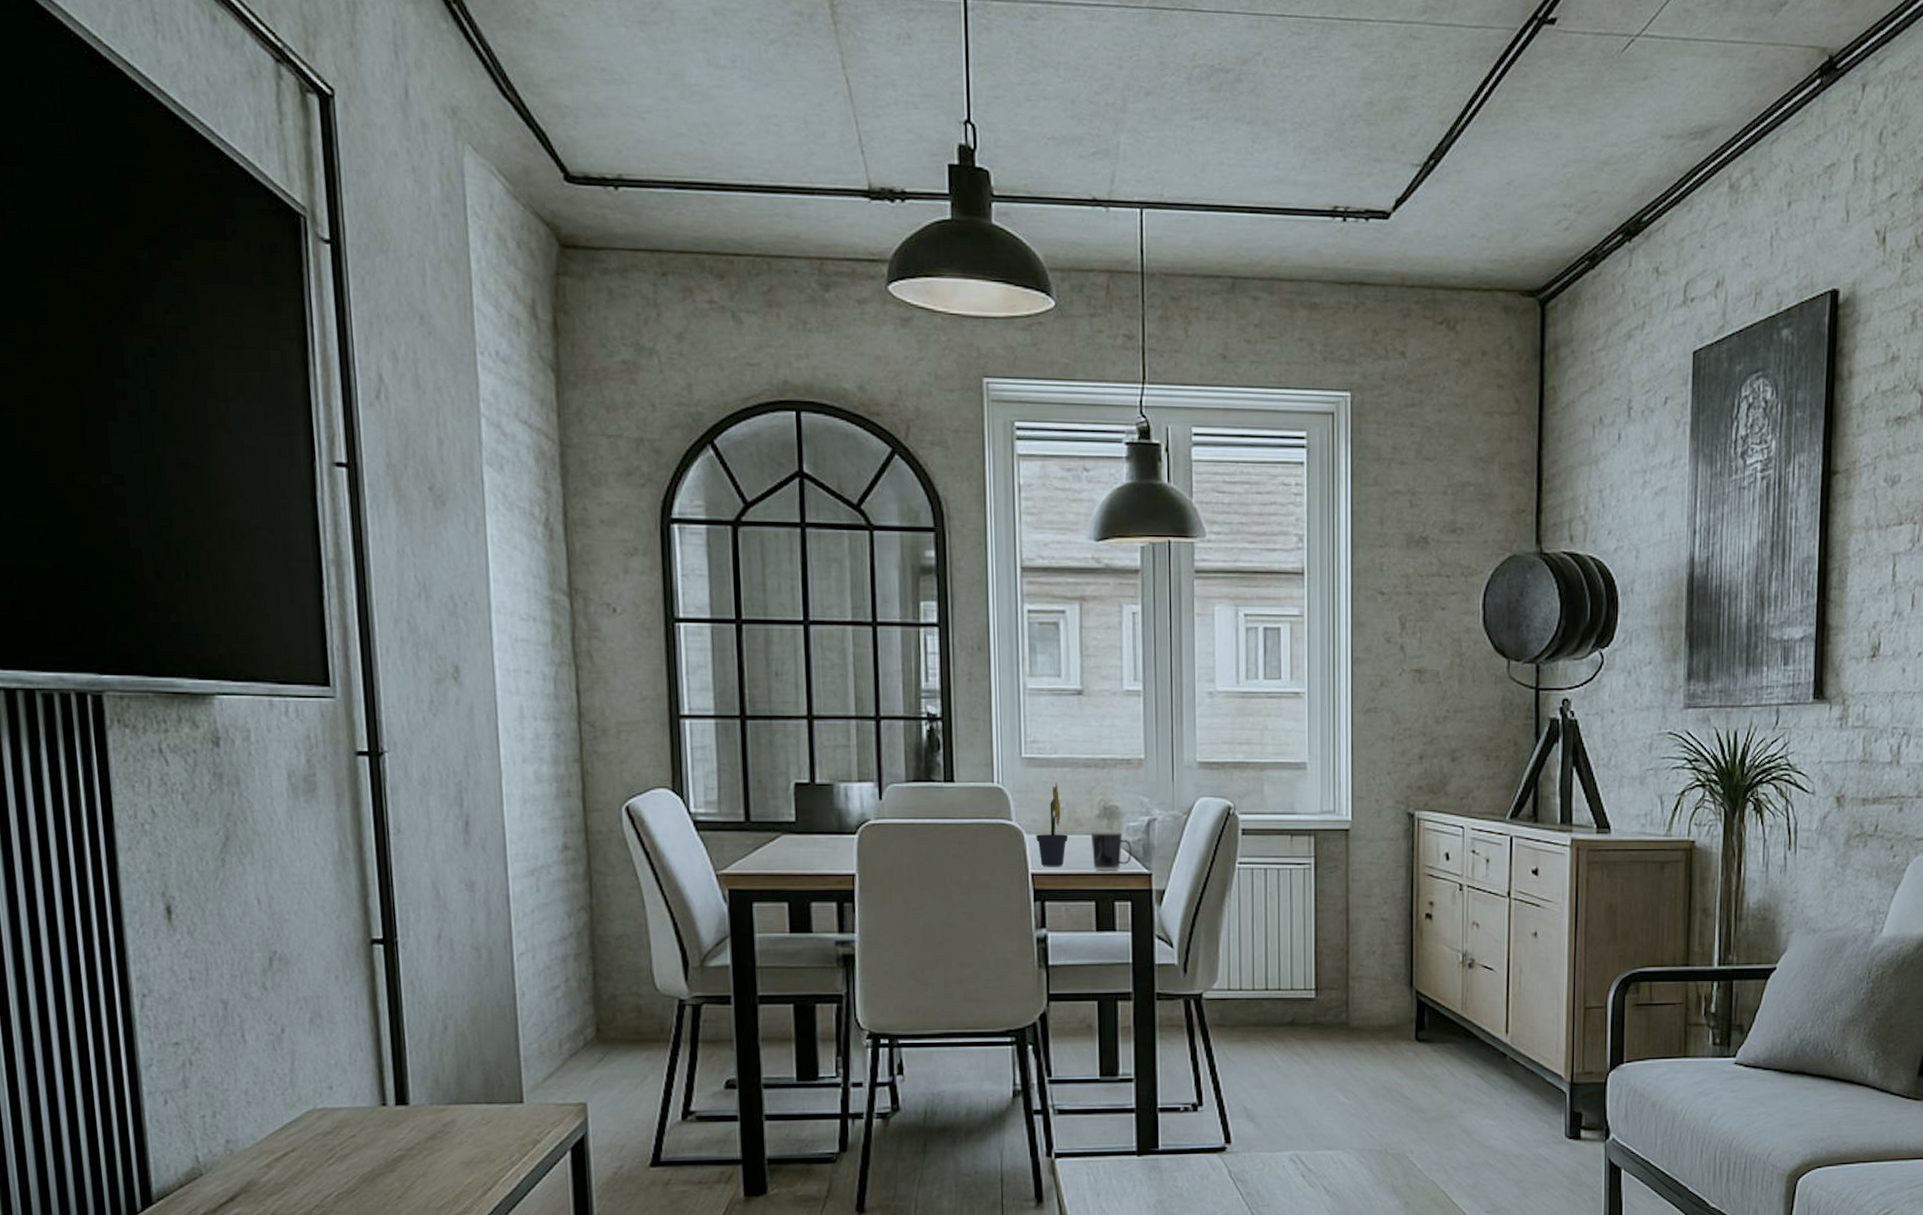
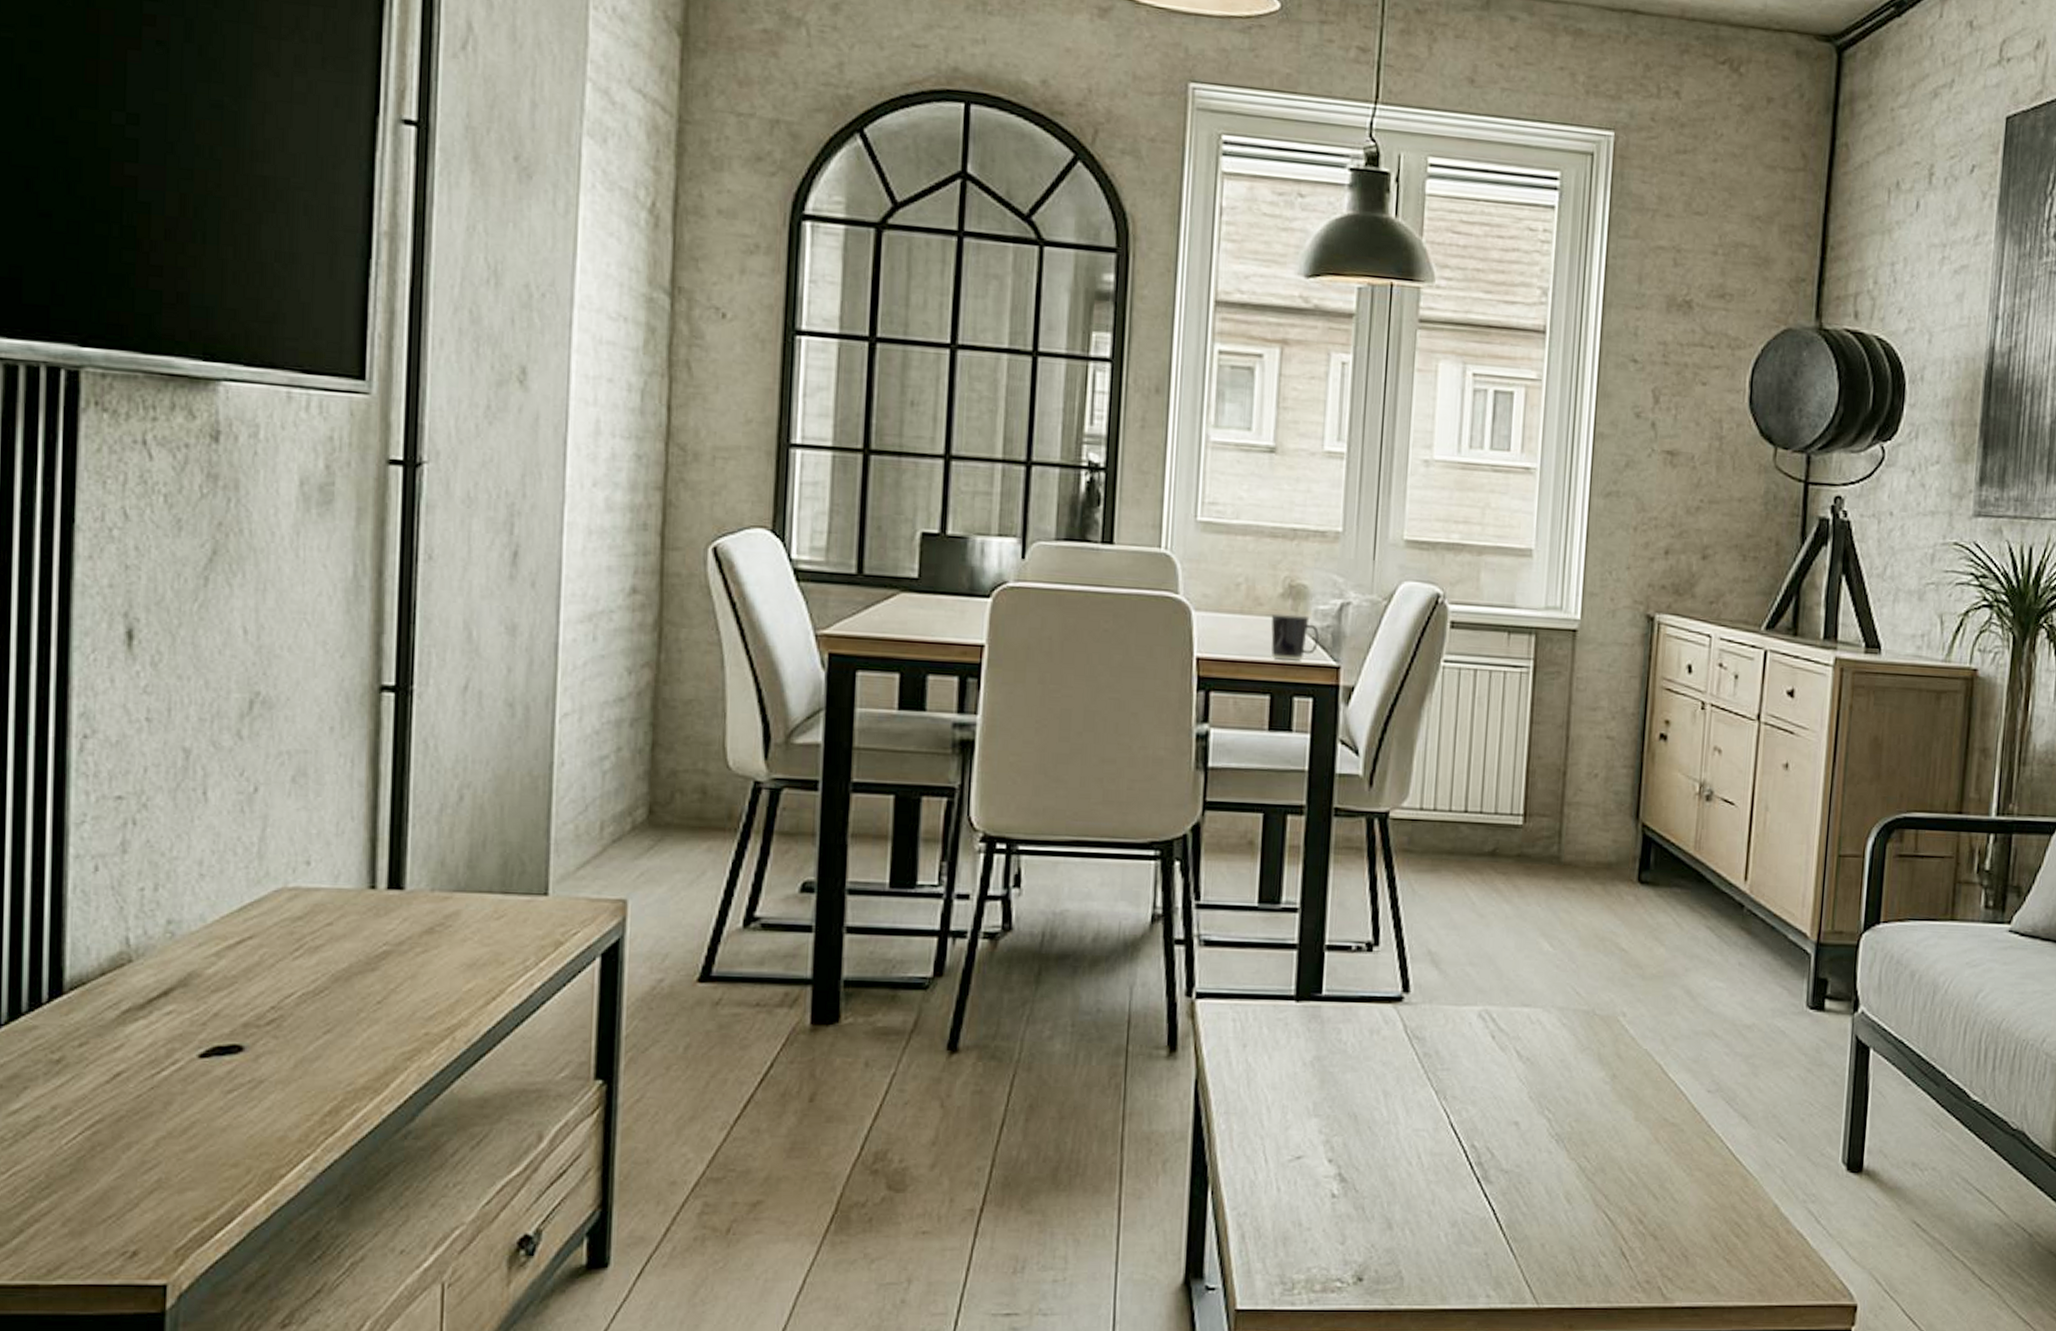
potted flower: present [1036,782,1069,867] -> none [1205,552,1245,652]

